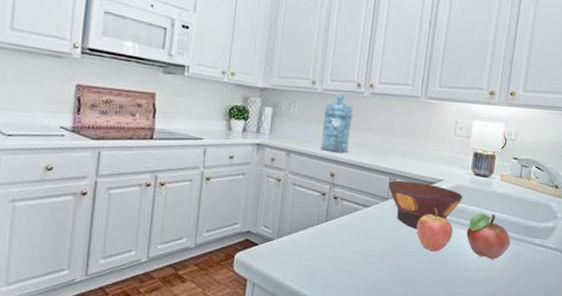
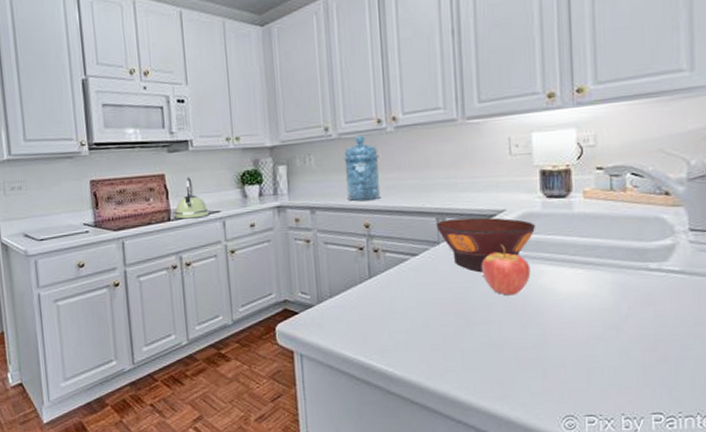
kettle: none [157,100,193,142] -> present [174,177,209,220]
fruit: present [466,212,511,260] -> none [549,240,614,296]

